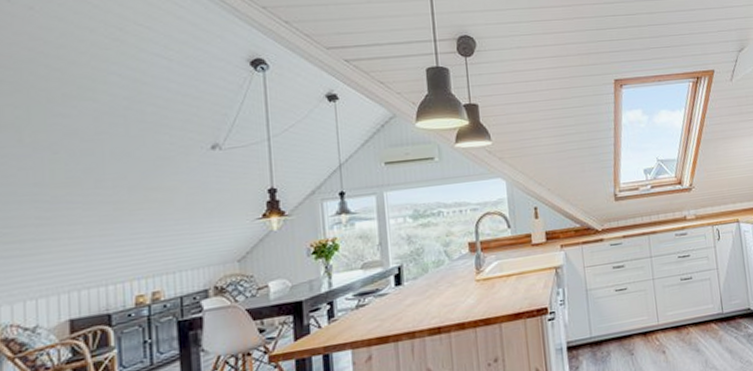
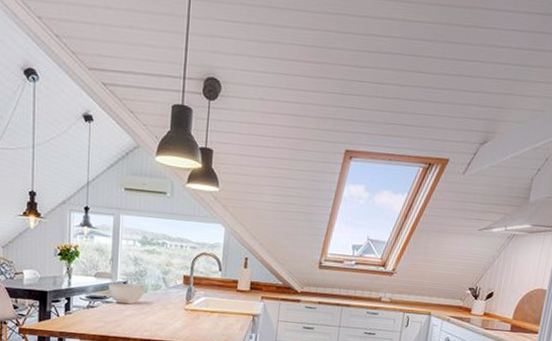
bowl: none [379,265,425,294] -> present [108,282,144,305]

